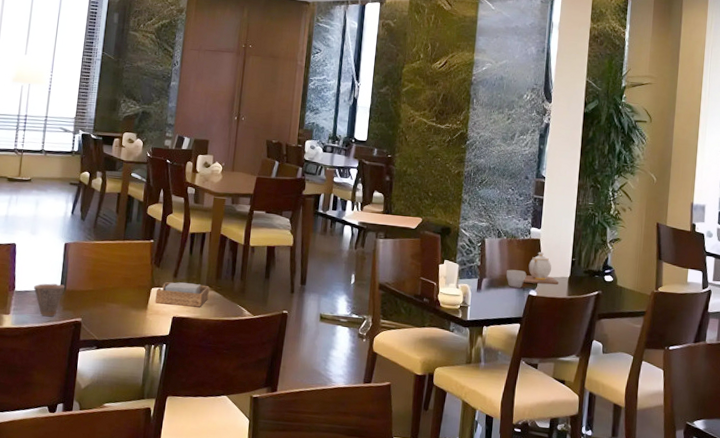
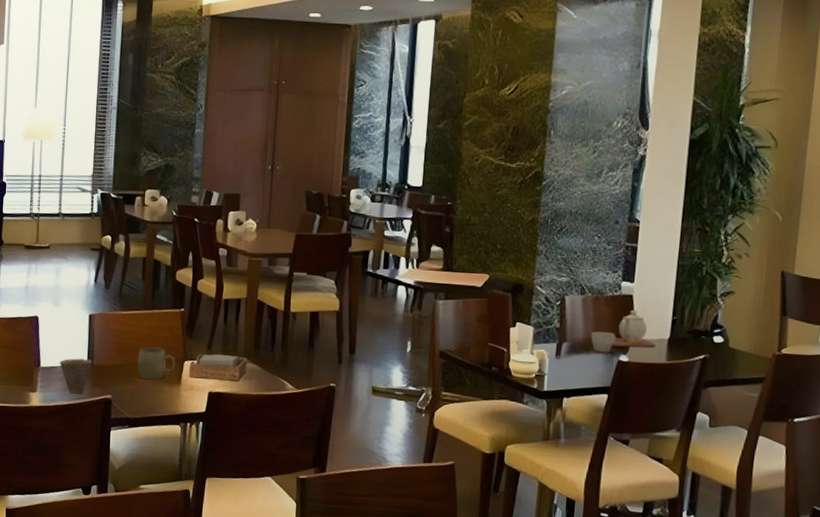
mug: none [107,274,144,306] -> present [137,347,176,381]

